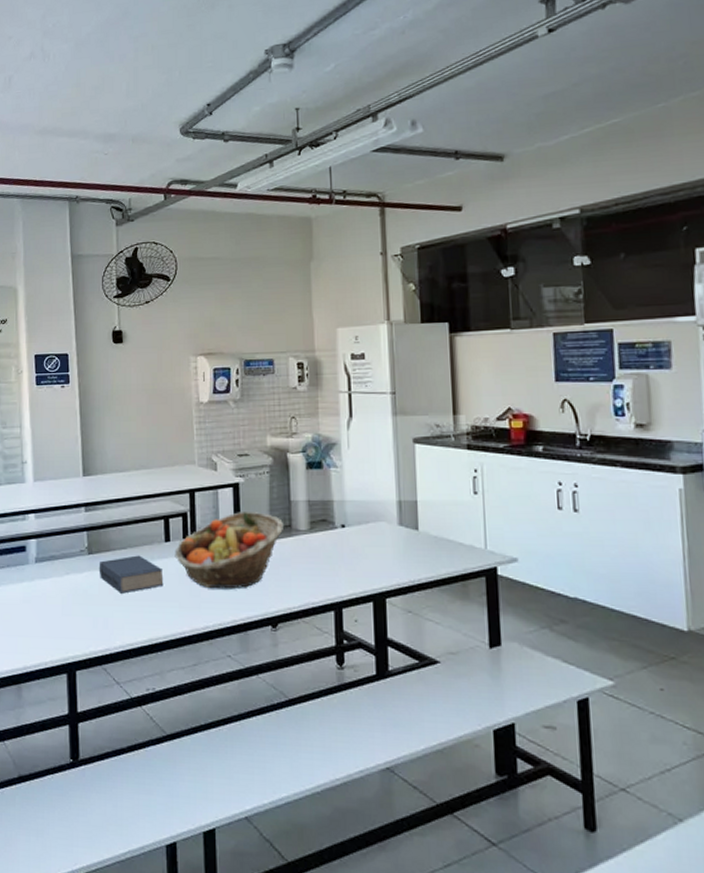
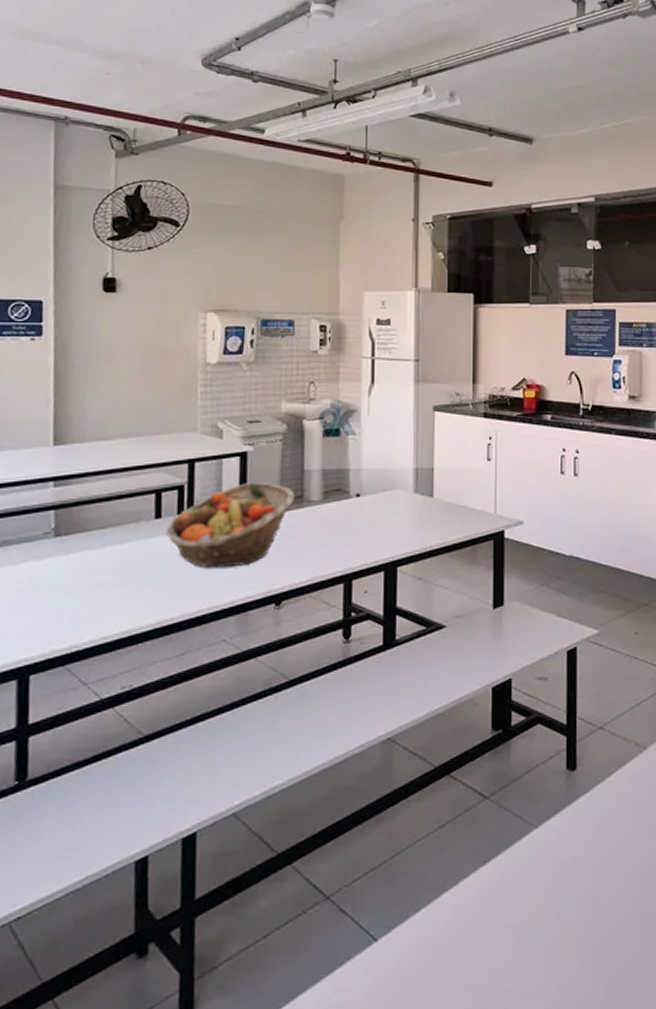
book: present [98,555,164,594] -> none [67,535,151,580]

